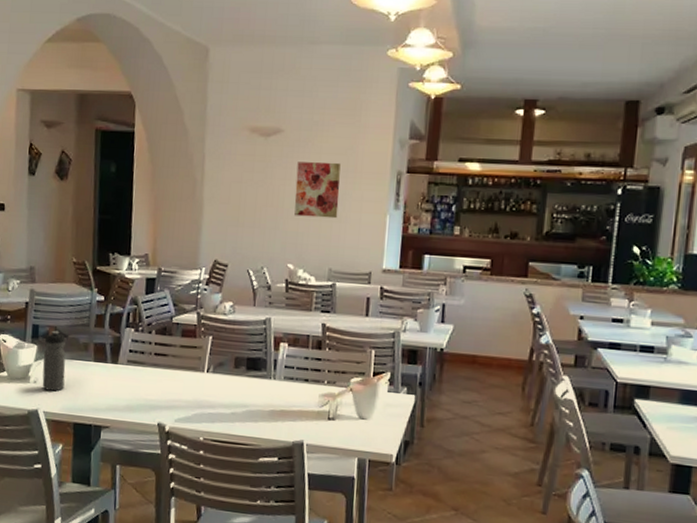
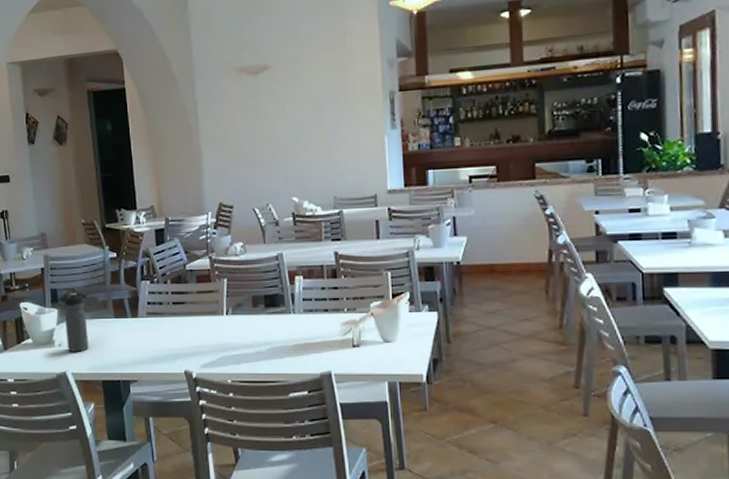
wall art: present [294,162,341,219] -> none [289,90,336,149]

